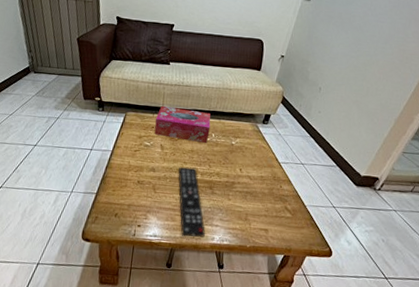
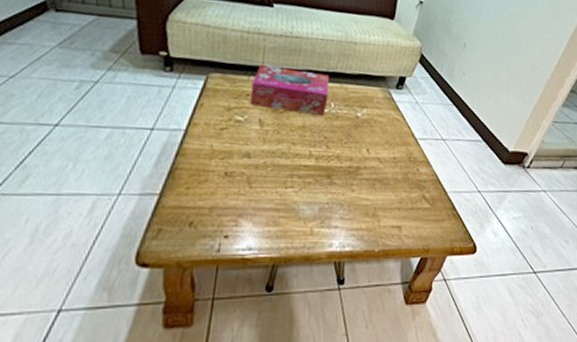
remote control: present [178,166,205,238] -> none [283,149,321,246]

